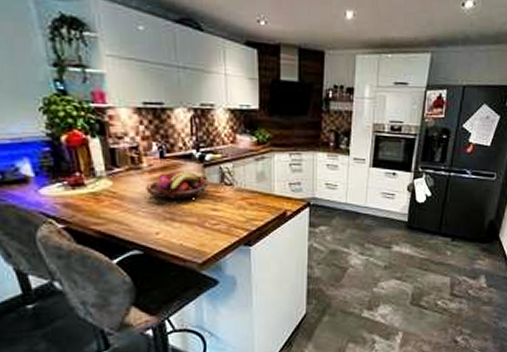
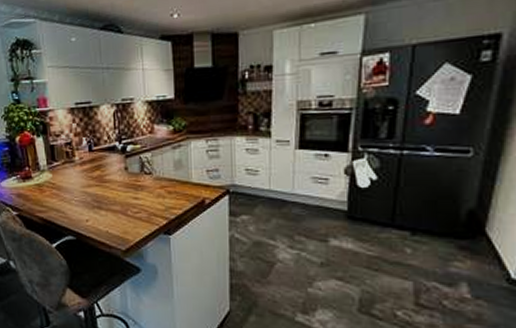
fruit basket: present [146,171,209,200] -> none [78,162,130,189]

